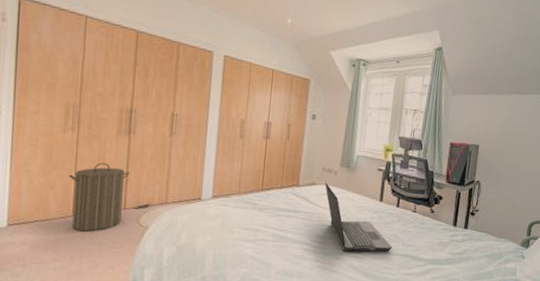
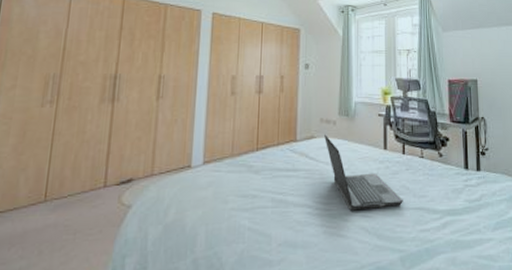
laundry hamper: present [69,162,130,232] -> none [43,135,112,219]

